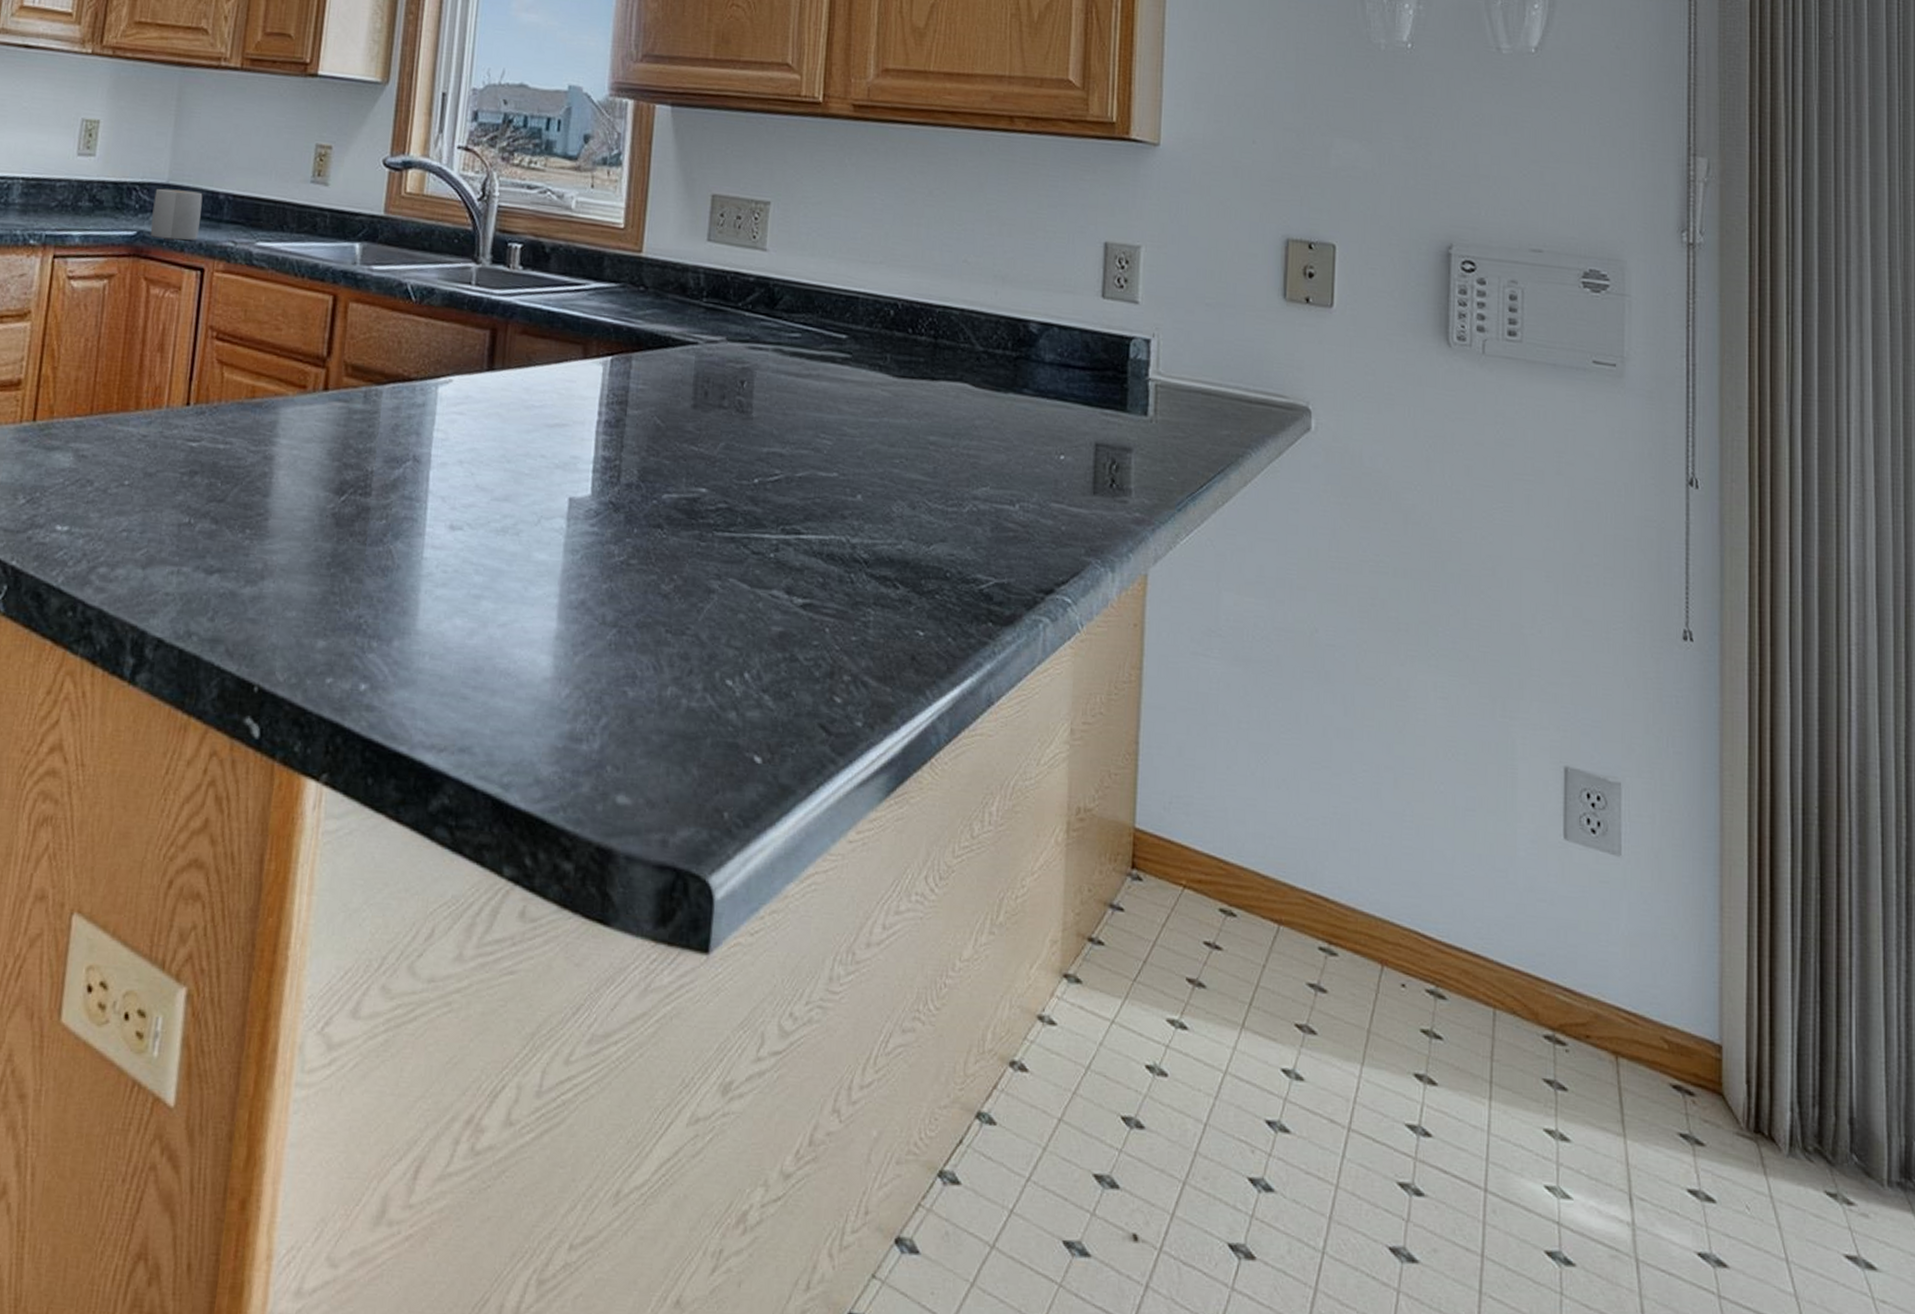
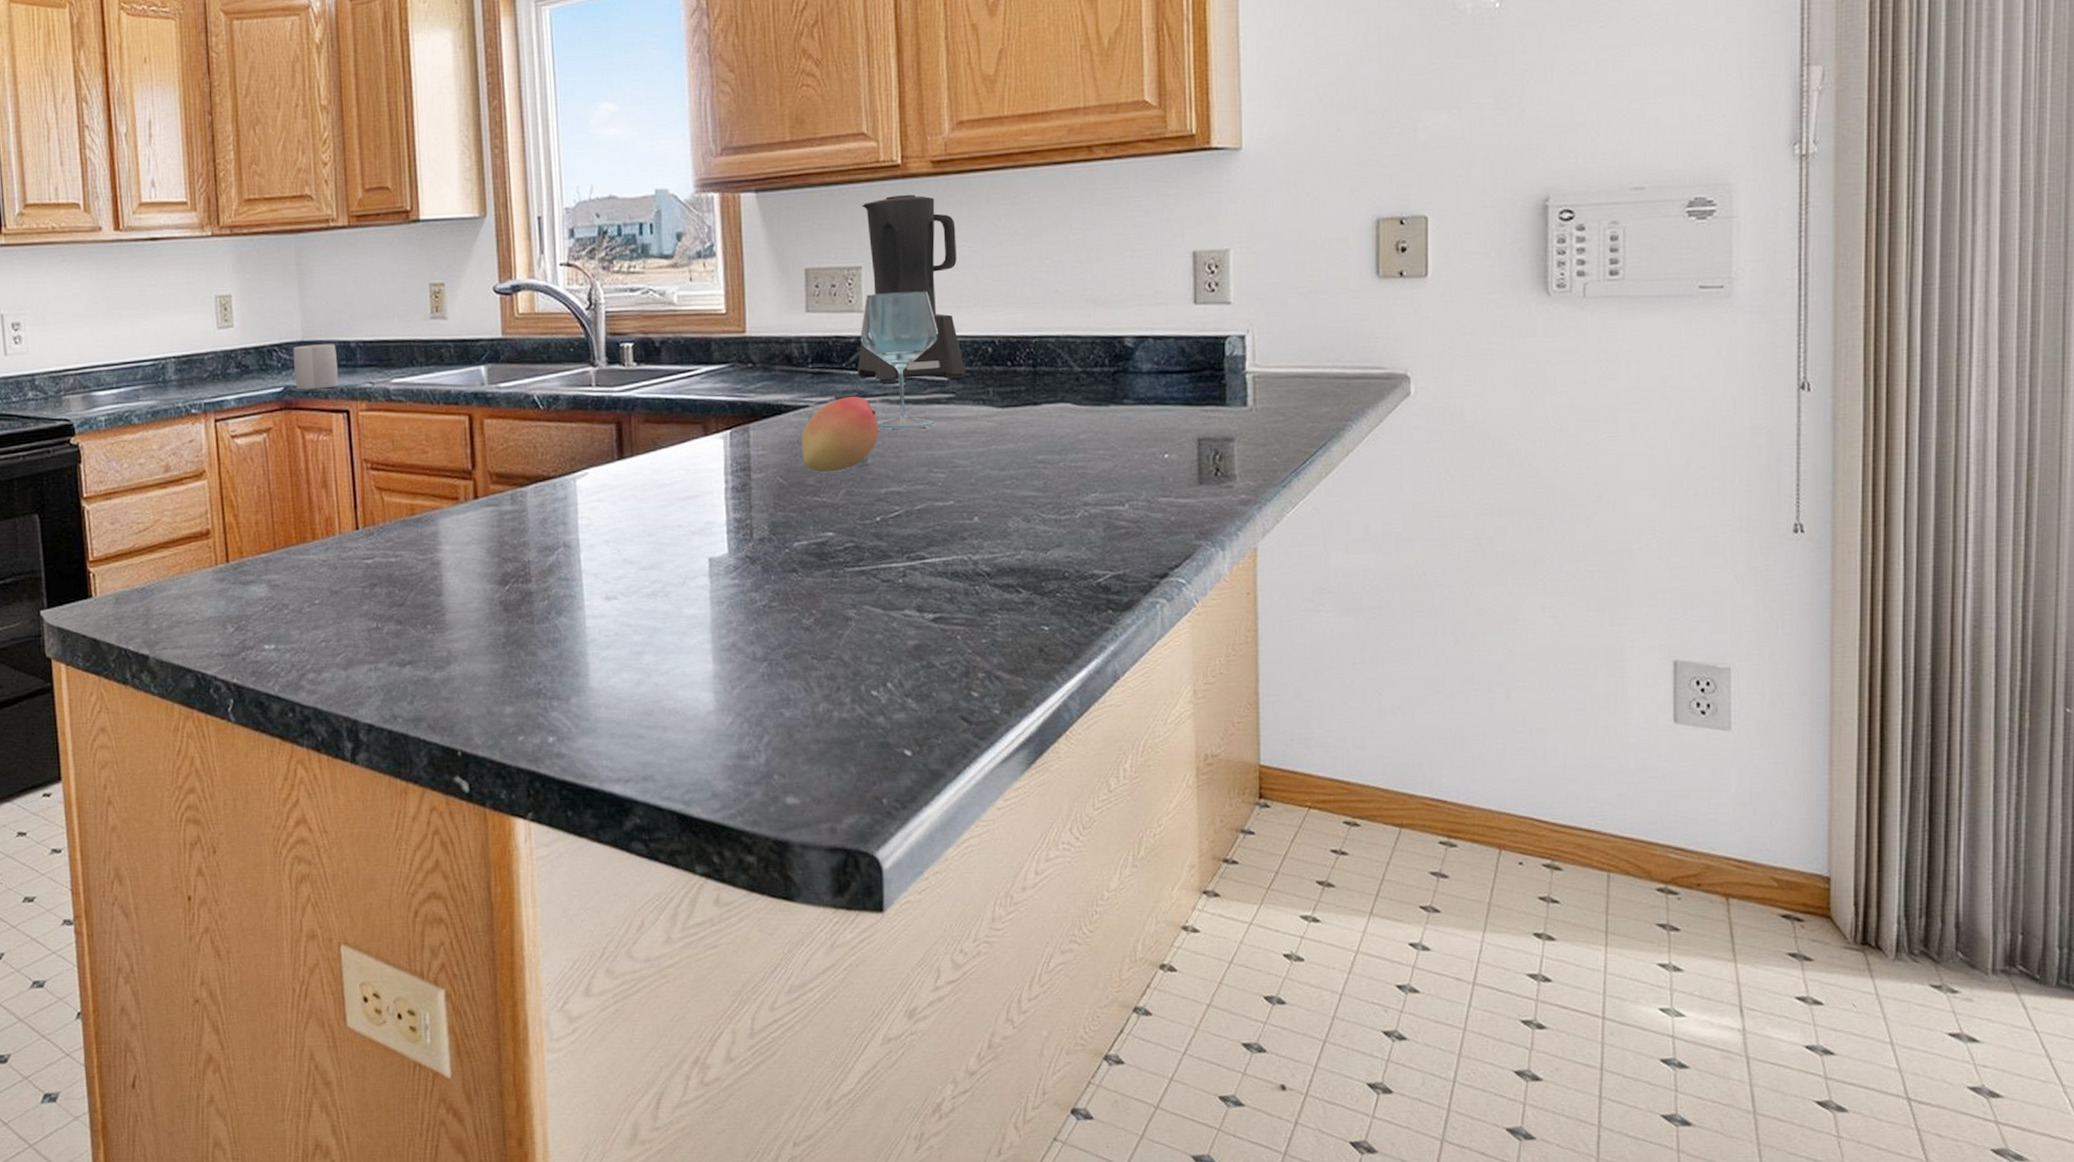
fruit: none [683,339,769,421] -> present [801,396,879,473]
blender: none [752,133,870,338] -> present [857,195,965,383]
wine glass: none [759,232,842,387] -> present [859,291,939,430]

